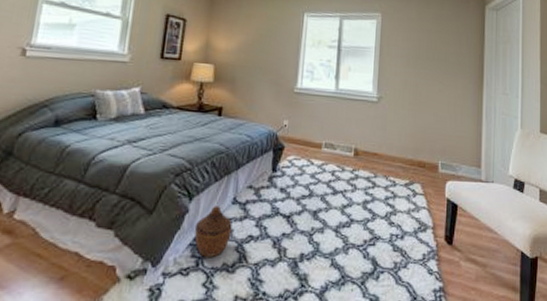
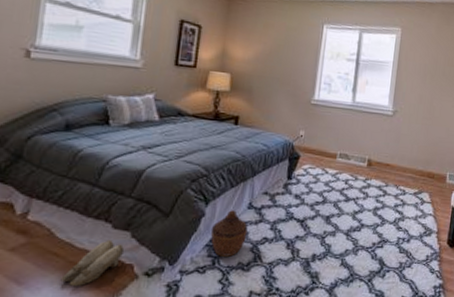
slippers: none [42,239,108,292] -> present [60,239,125,287]

